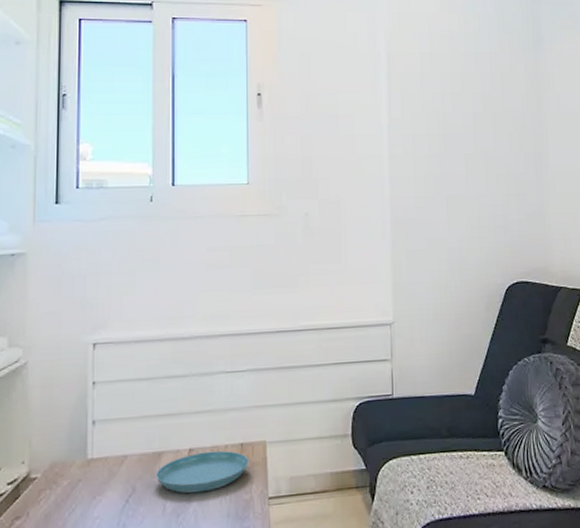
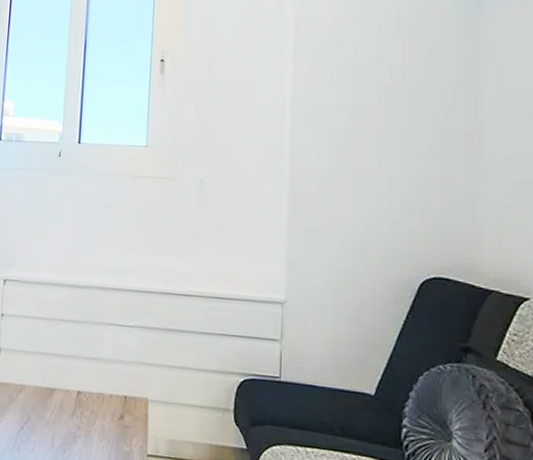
saucer: present [155,450,249,494] -> none [47,396,131,435]

